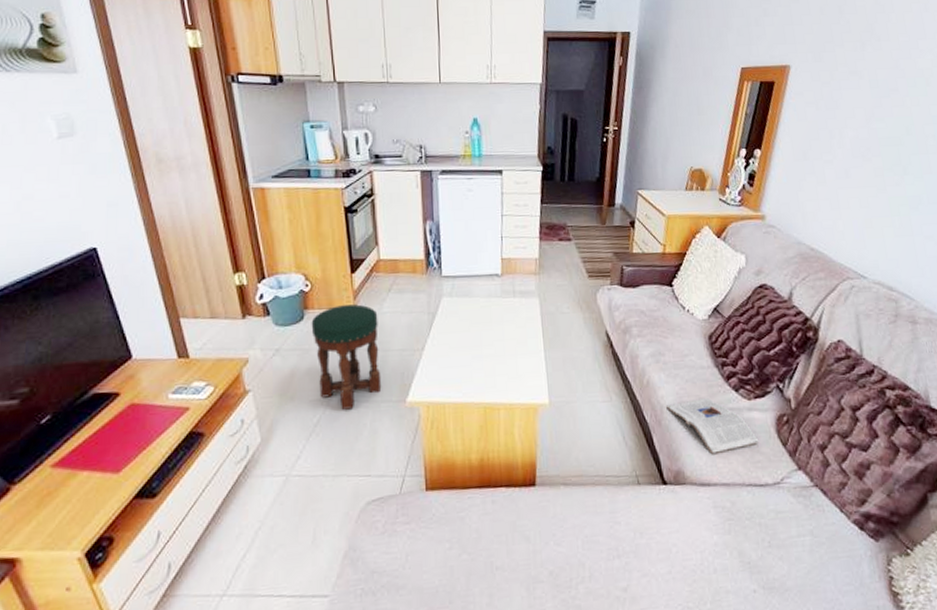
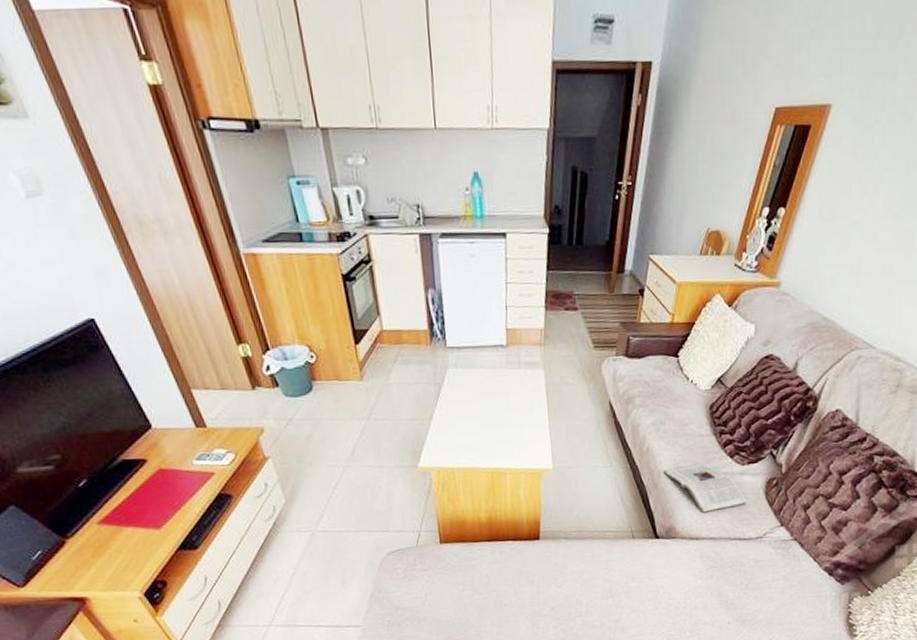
stool: present [311,304,382,410] -> none [320,375,394,474]

